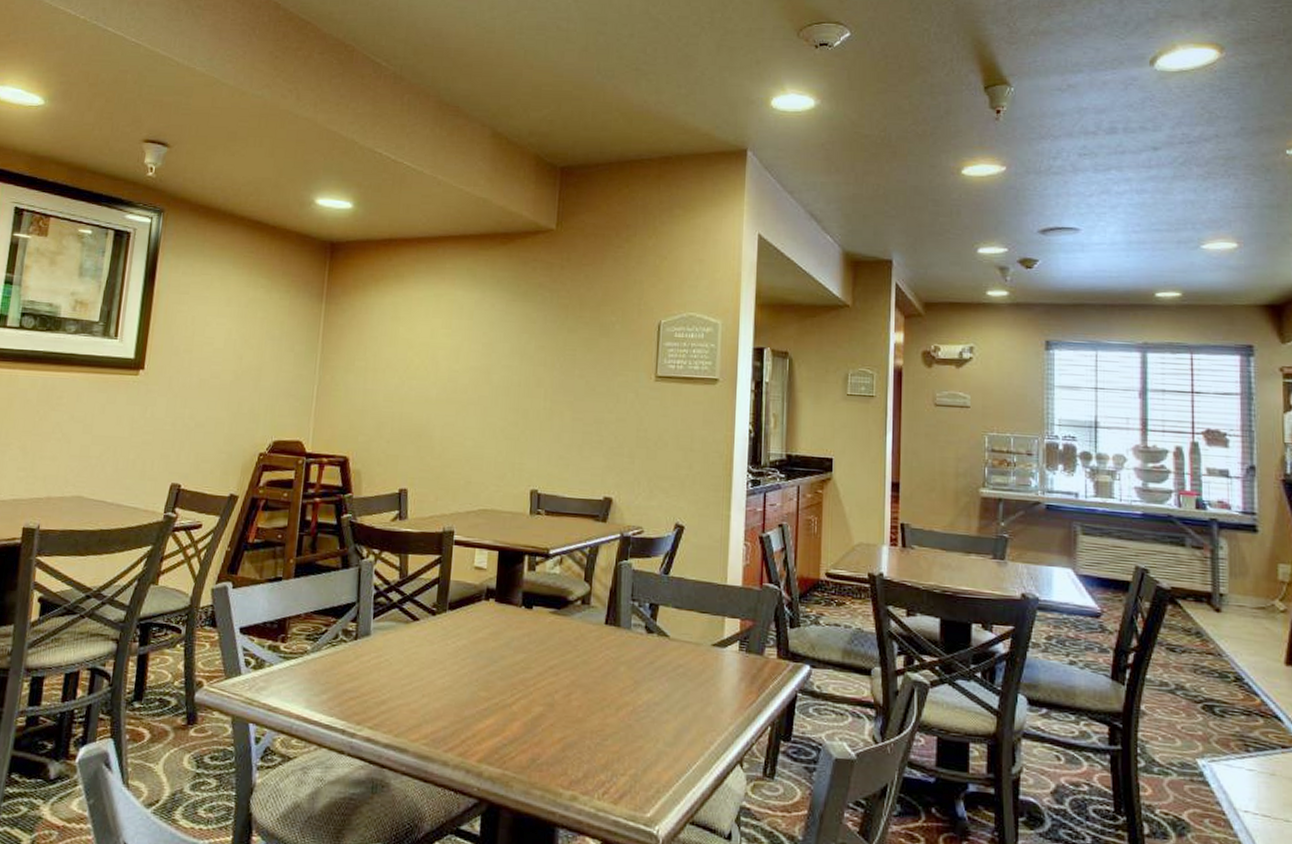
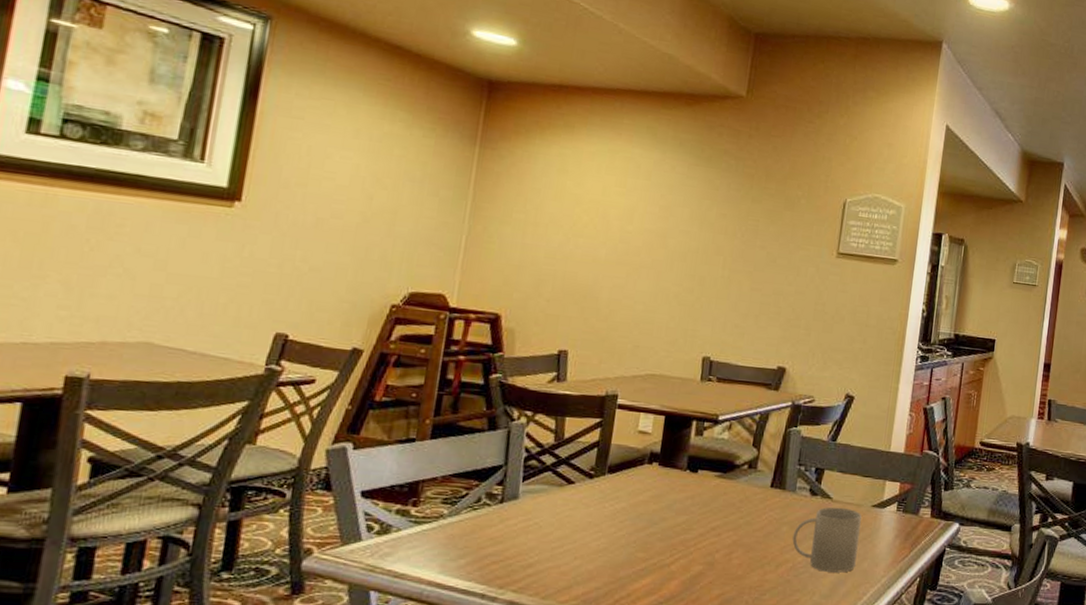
mug: none [631,645,702,719] -> present [792,507,862,573]

